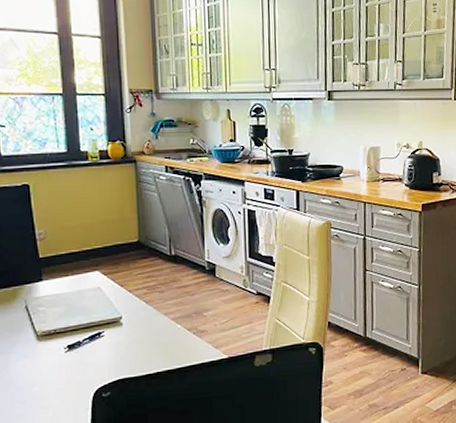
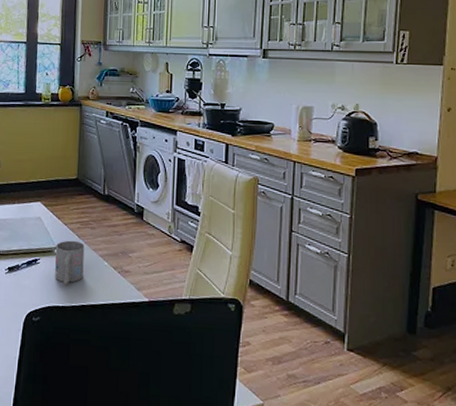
mug: none [121,307,155,355] -> present [55,240,85,285]

